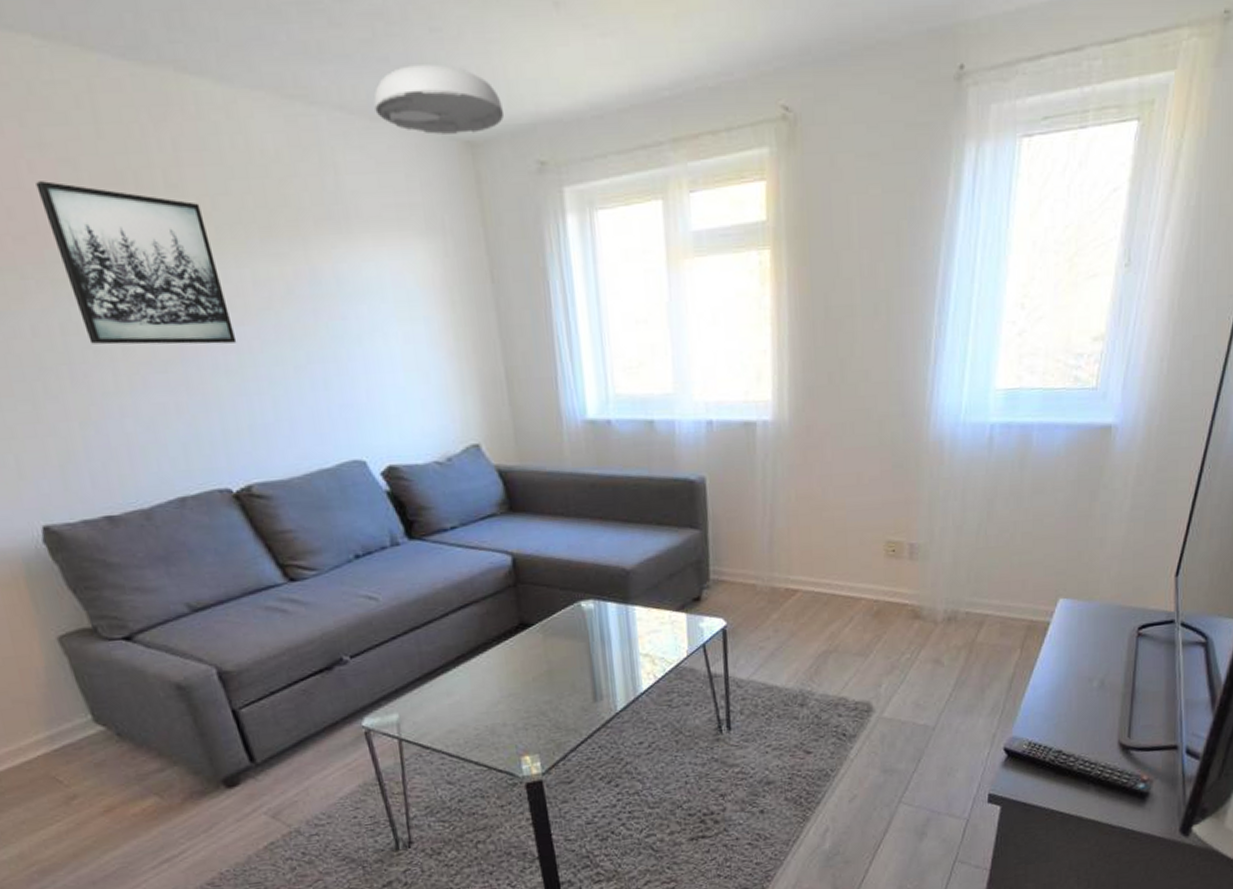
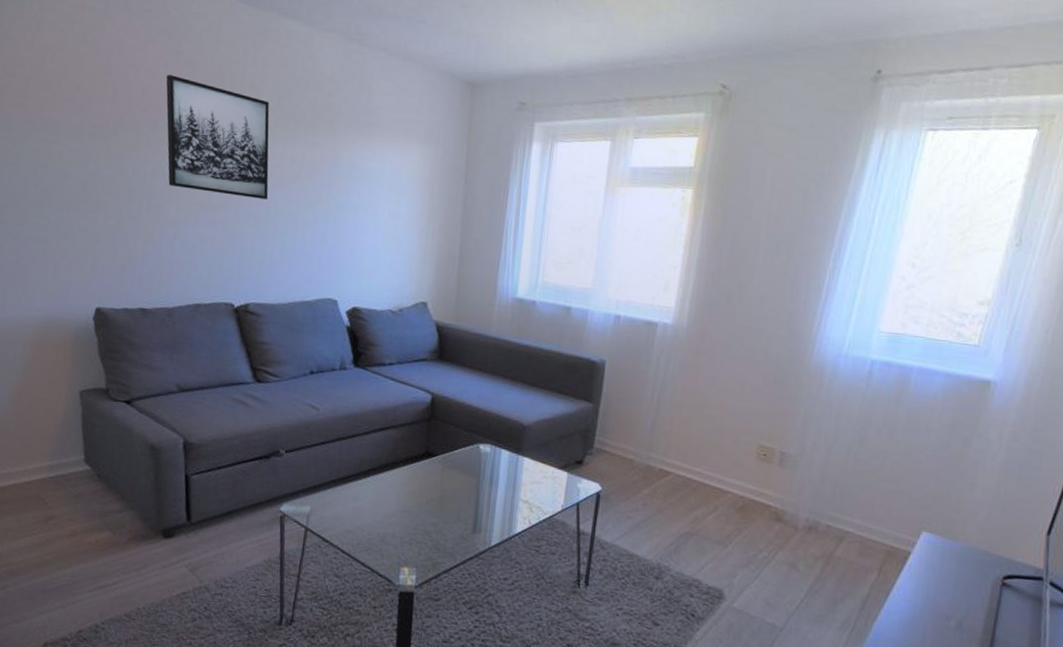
ceiling light: present [374,64,505,135] -> none [408,27,502,77]

